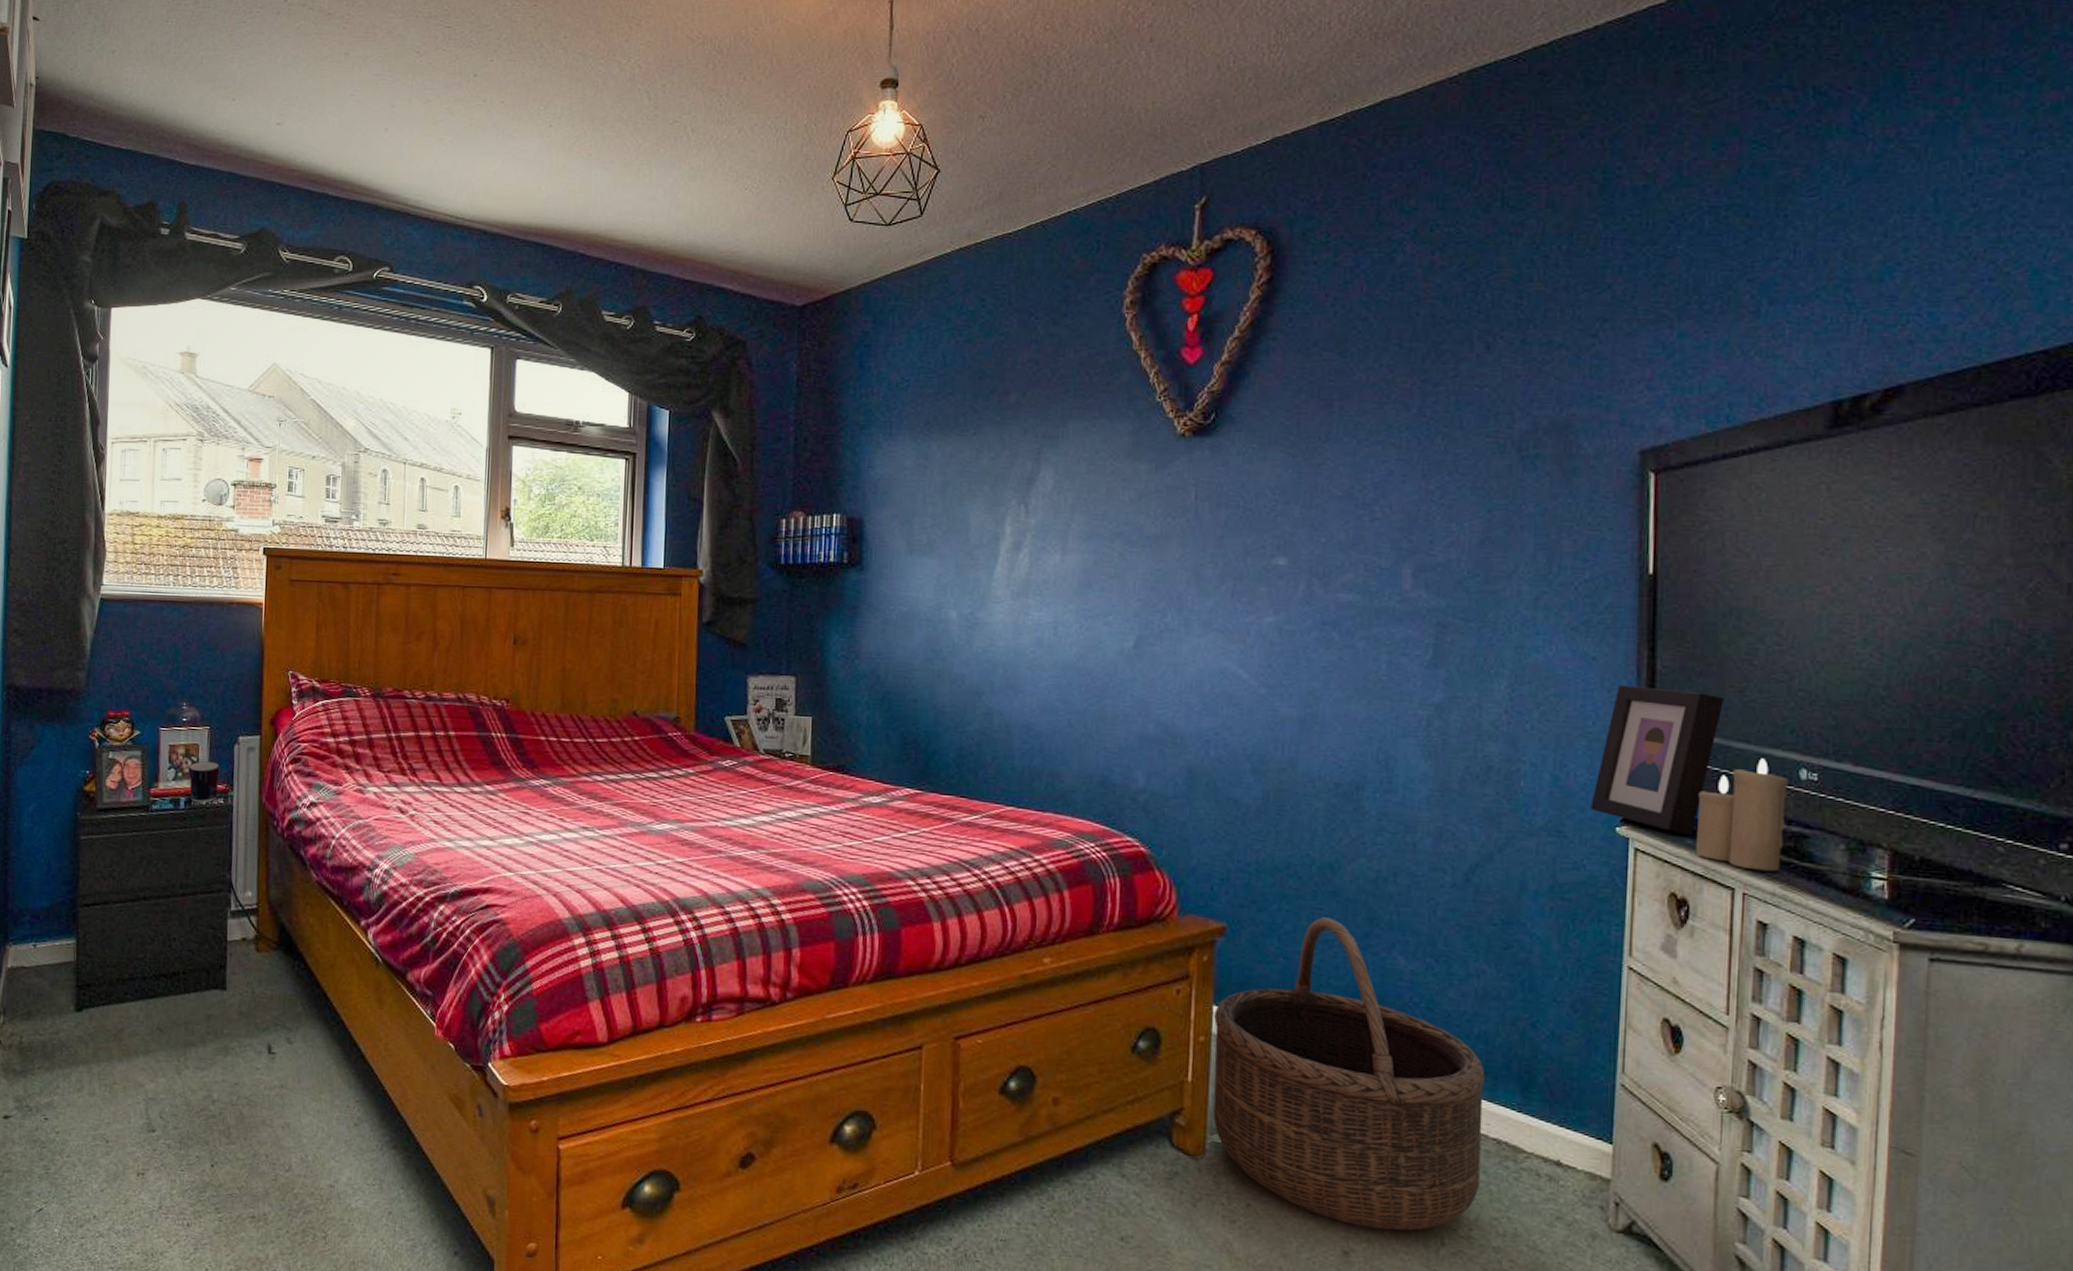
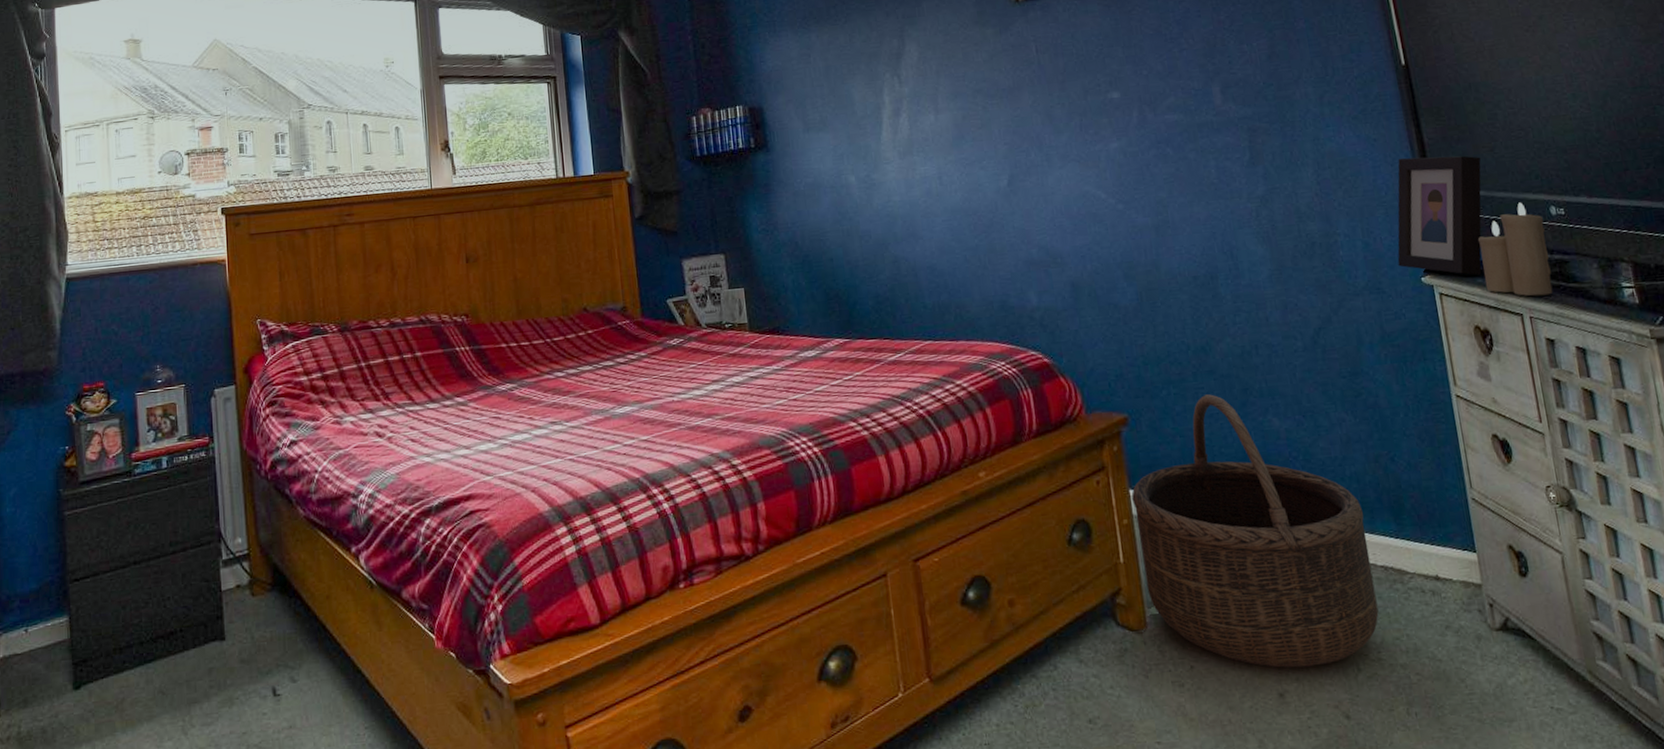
mug: present [188,761,230,803] -> none [167,417,210,460]

